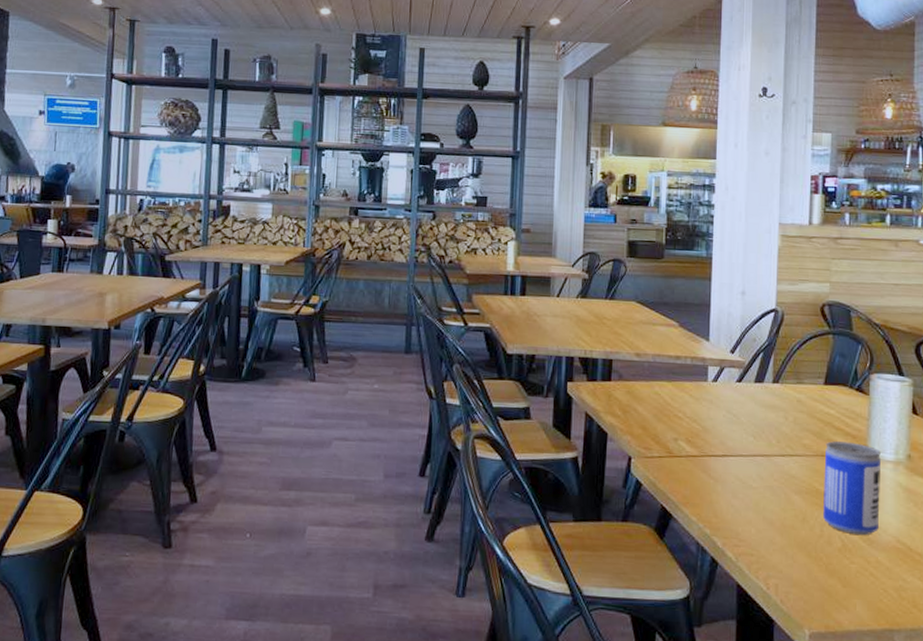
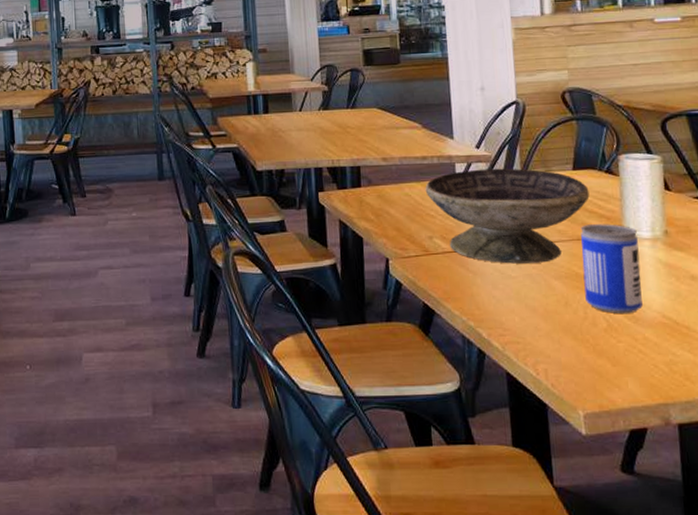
decorative bowl: none [675,374,838,476] -> present [425,168,590,264]

